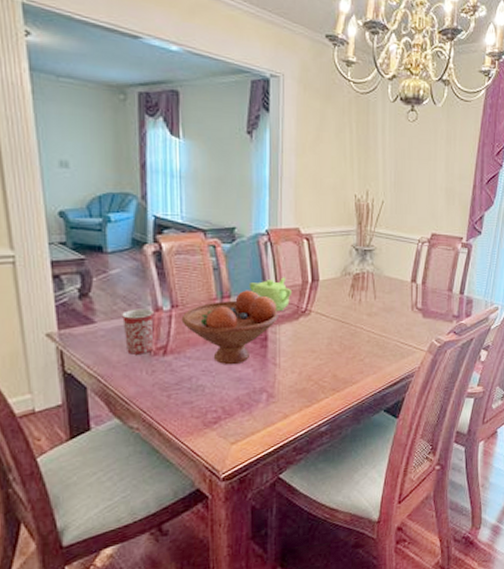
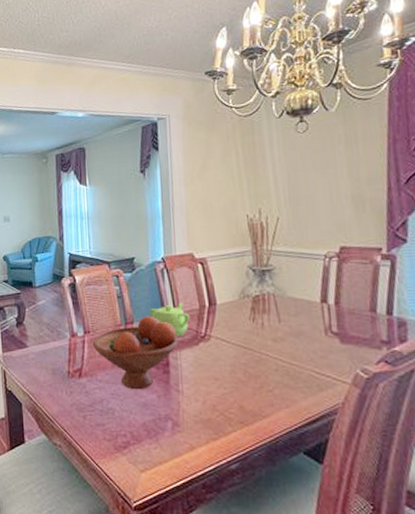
mug: present [122,308,154,355] -> none [47,334,71,376]

